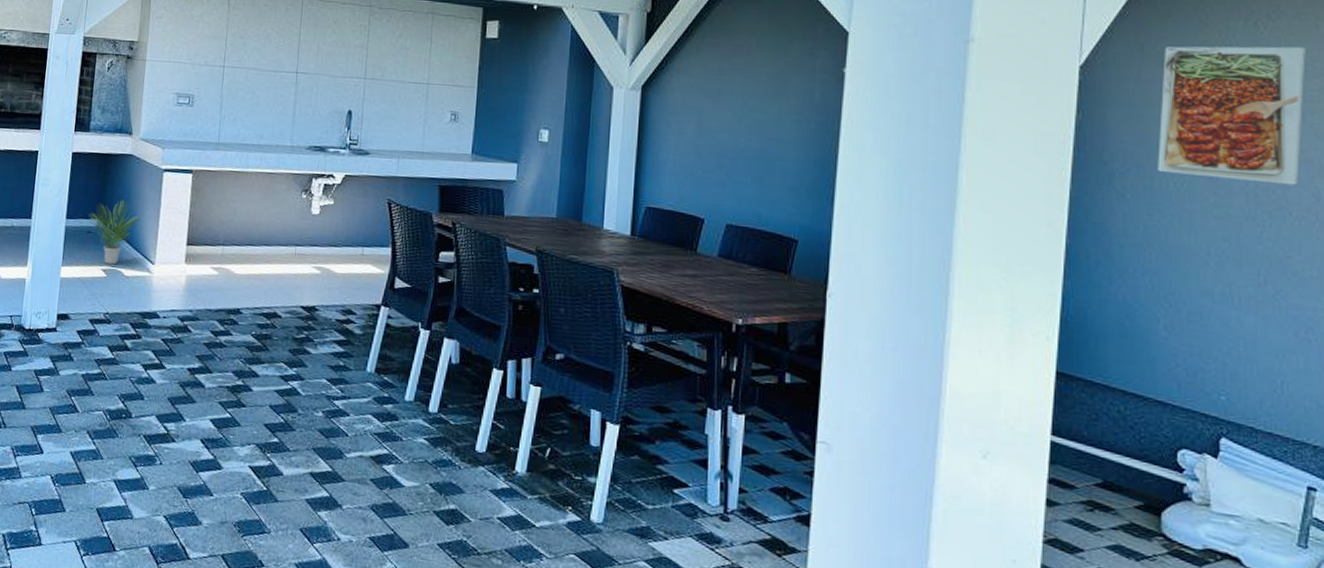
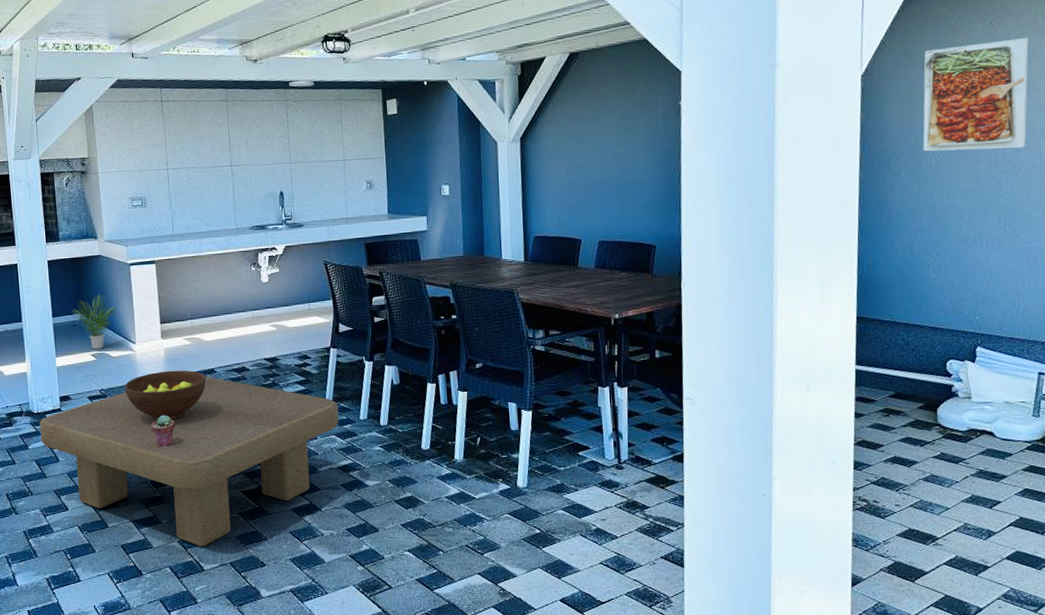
coffee table: none [27,317,381,529] -> present [39,376,339,547]
fruit bowl: none [133,302,230,364] -> present [124,370,207,421]
potted succulent: none [156,355,185,395] -> present [151,414,176,447]

